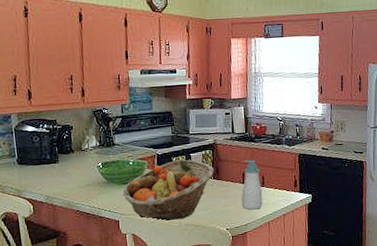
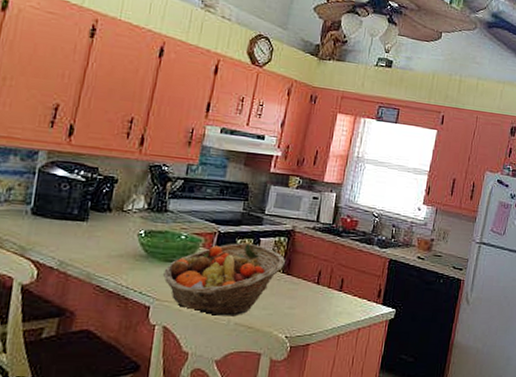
soap bottle: present [241,160,263,210] -> none [309,256,341,318]

